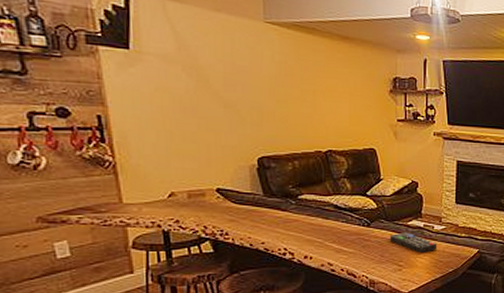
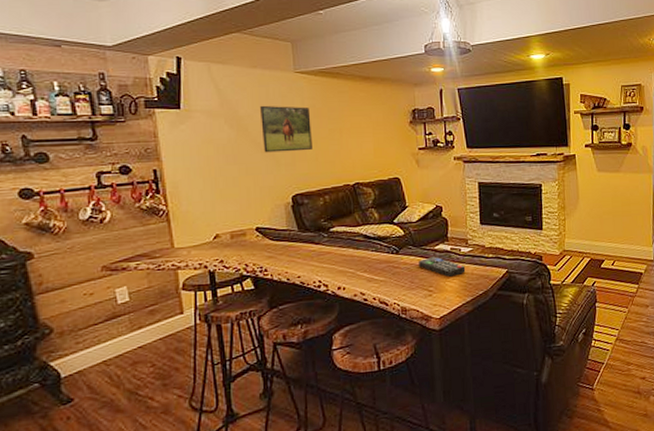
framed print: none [224,55,282,111] -> present [260,105,312,153]

